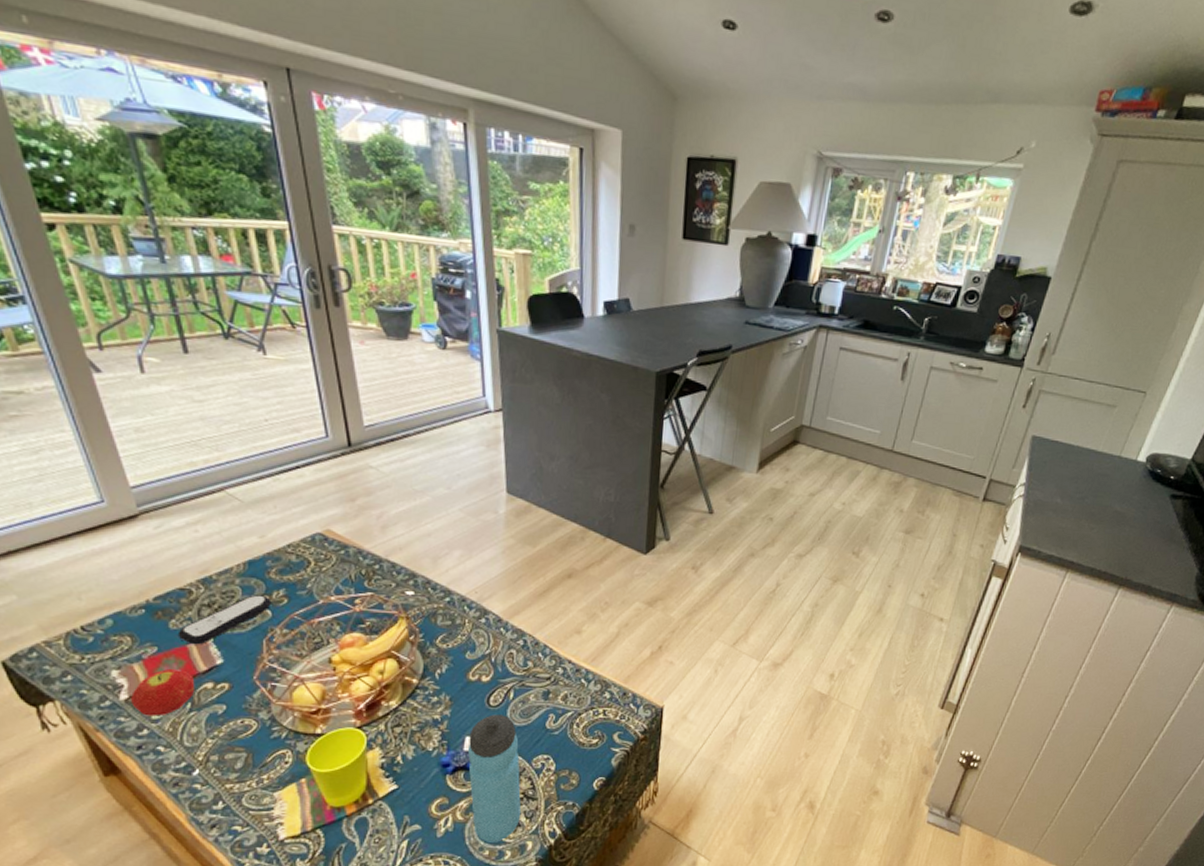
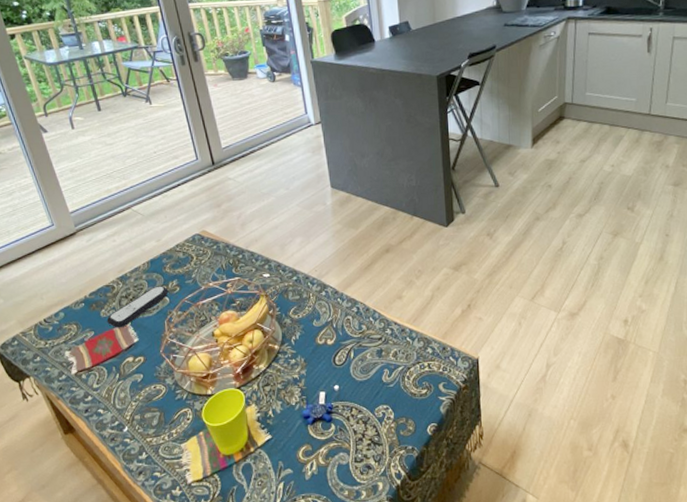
fruit: present [131,668,195,716] -> none [79,347,121,386]
water bottle: present [467,714,522,842] -> none [322,372,371,484]

